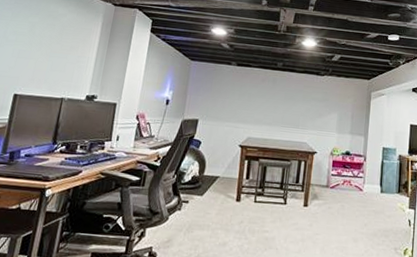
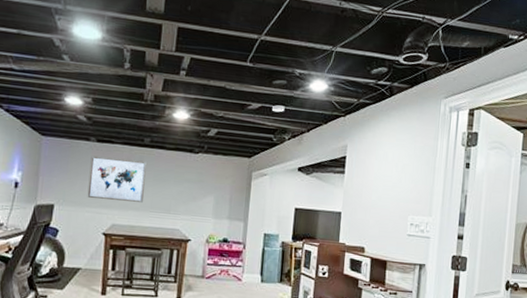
wall art: none [227,77,279,118] -> present [87,155,147,202]

